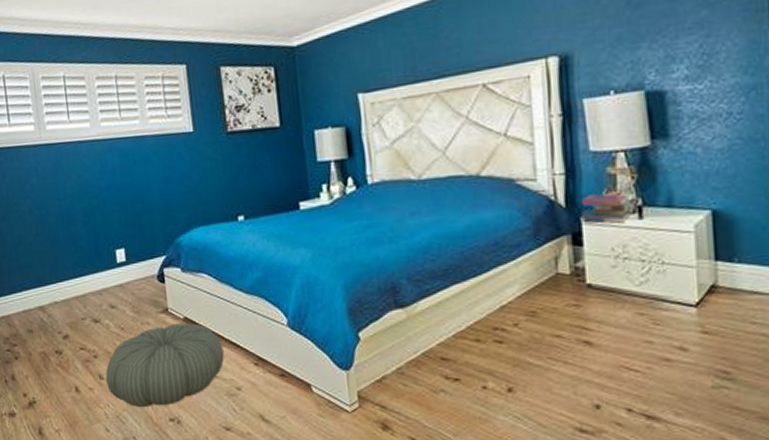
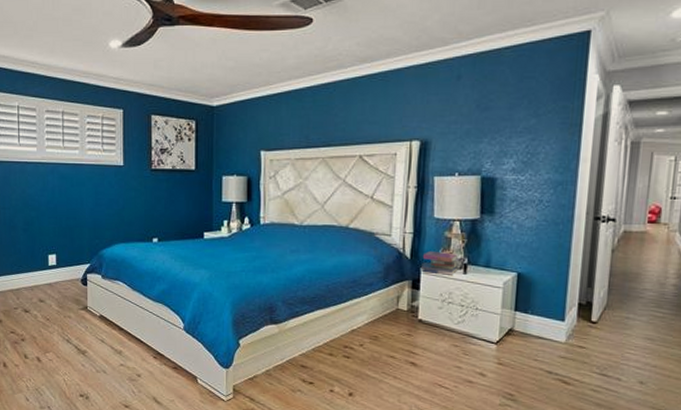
pouf: present [105,323,224,408] -> none [30,319,130,384]

